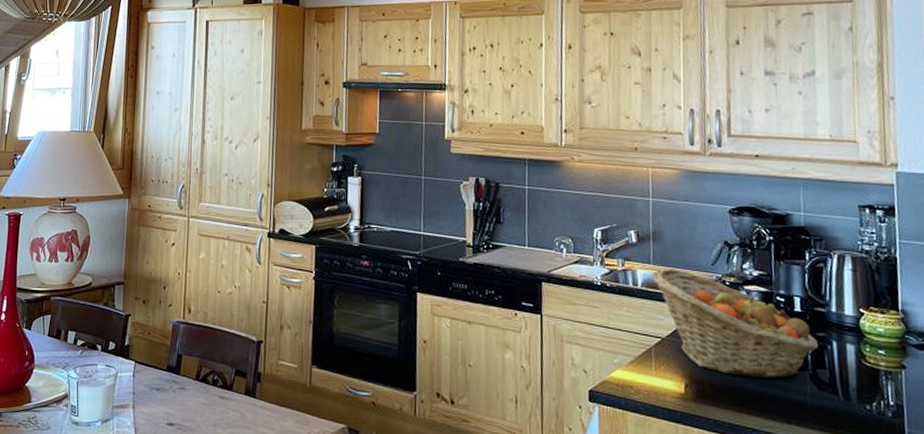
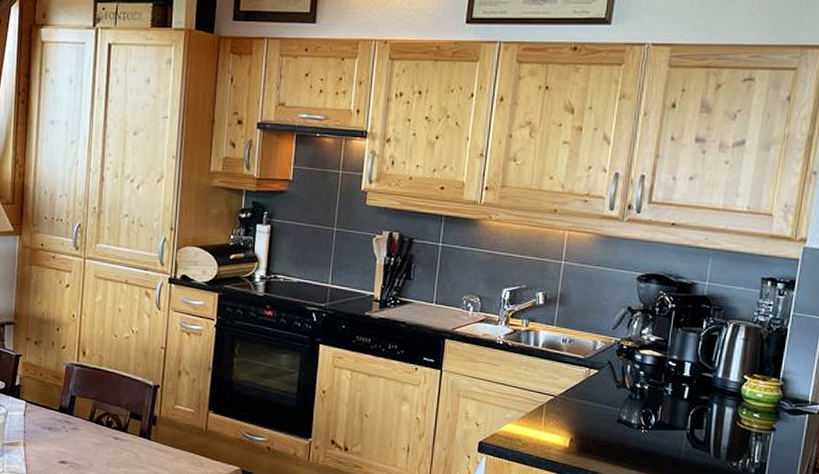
fruit basket: present [652,269,819,378] -> none [553,331,701,436]

